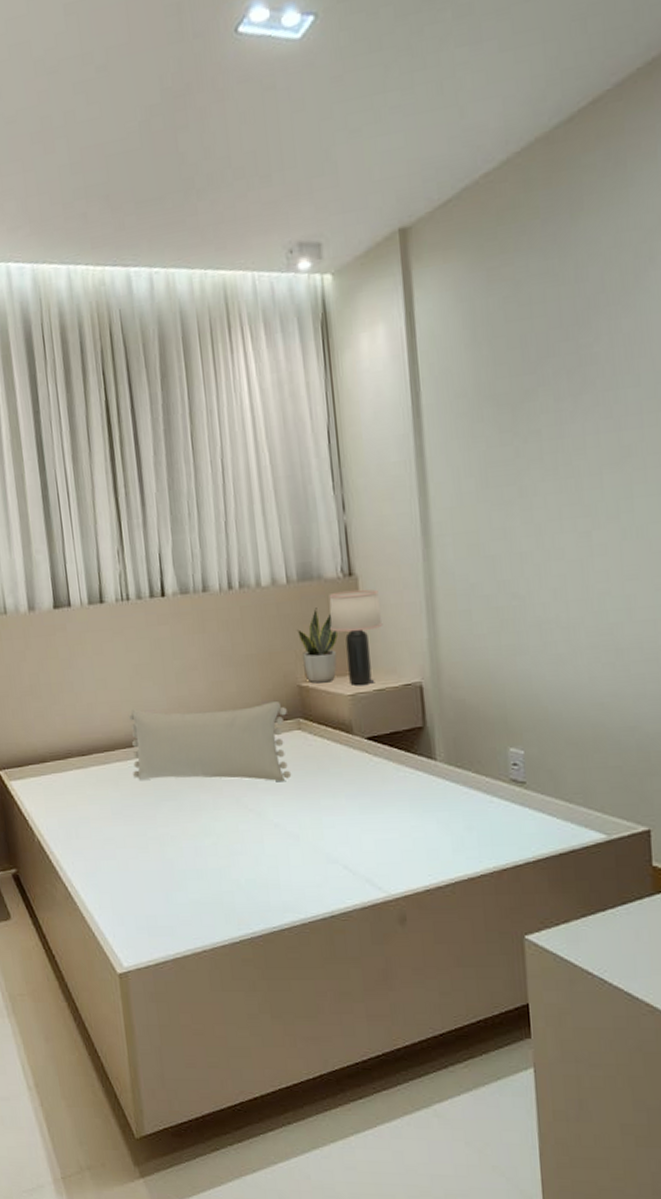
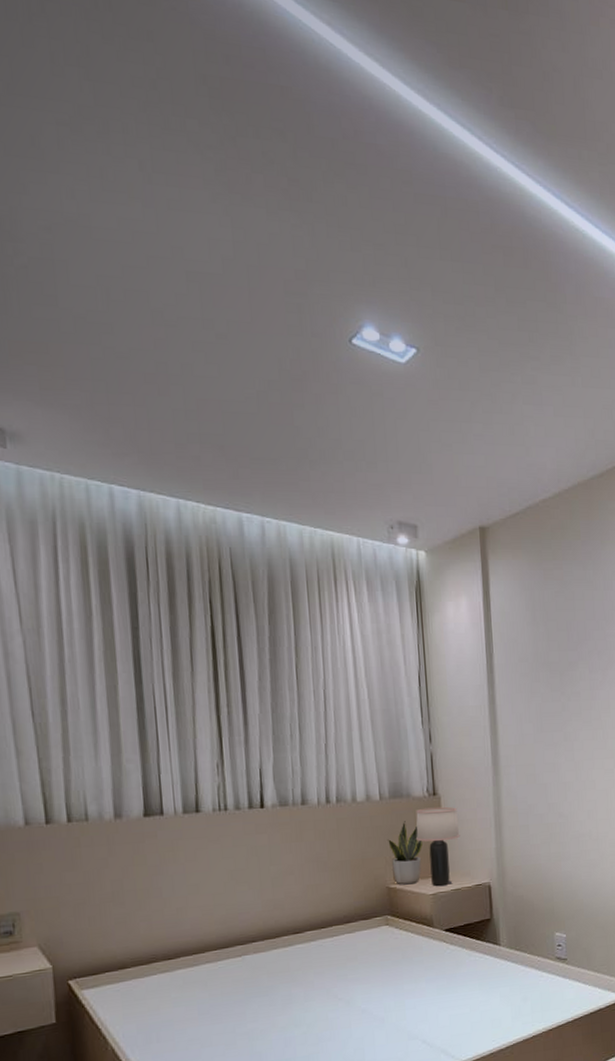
pillow: present [128,701,292,782] -> none [220,901,379,979]

